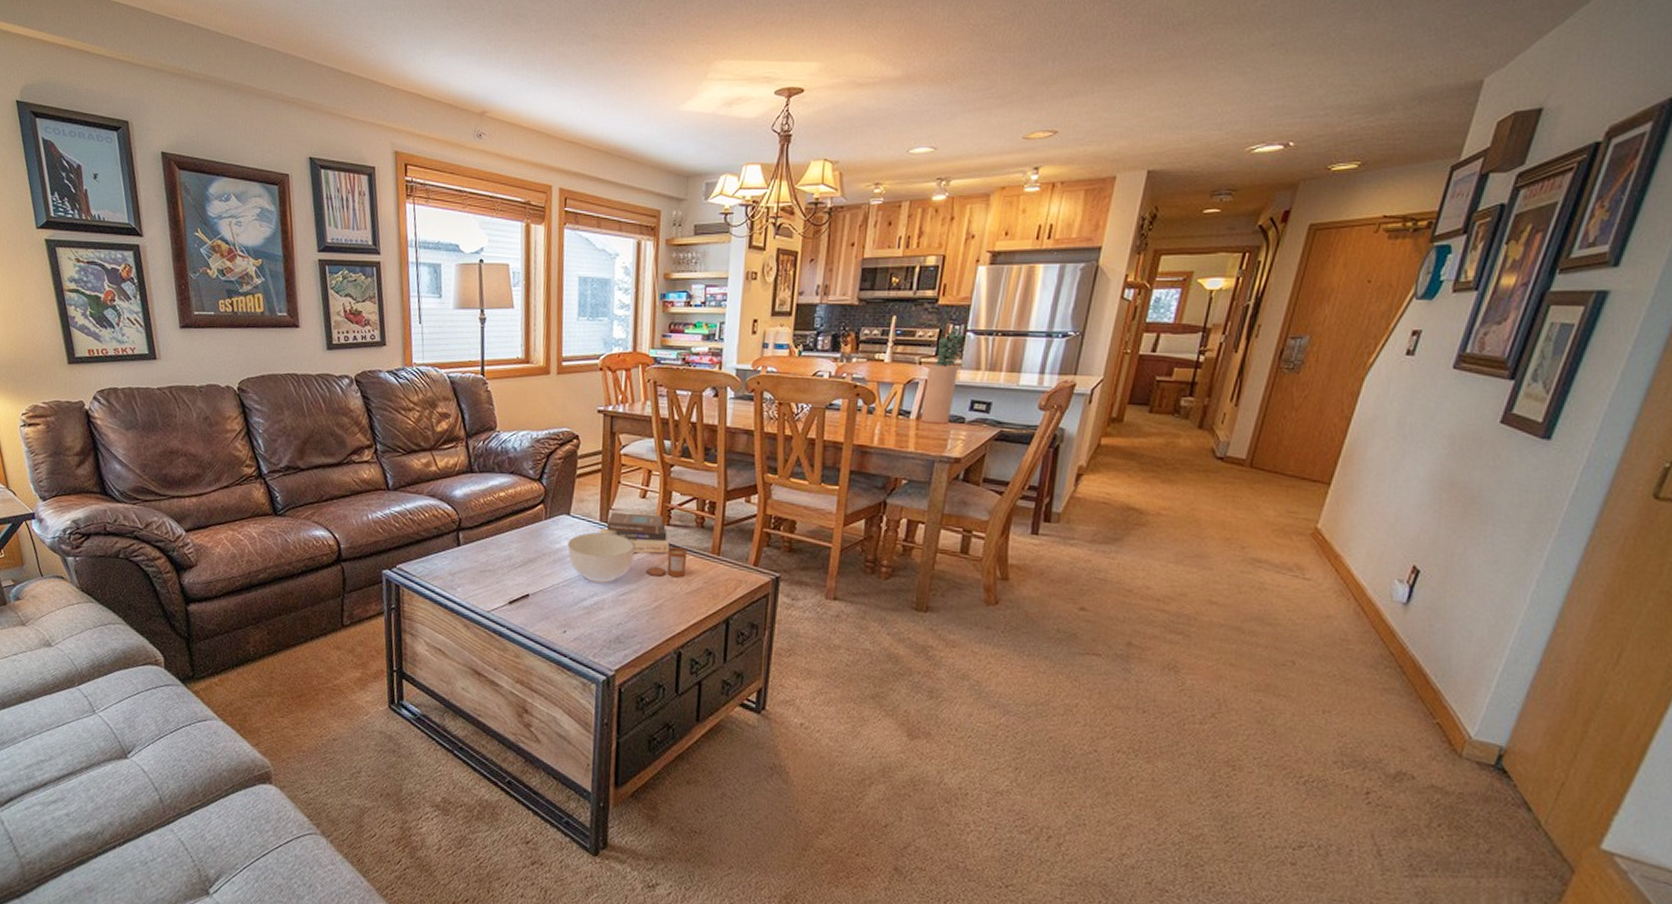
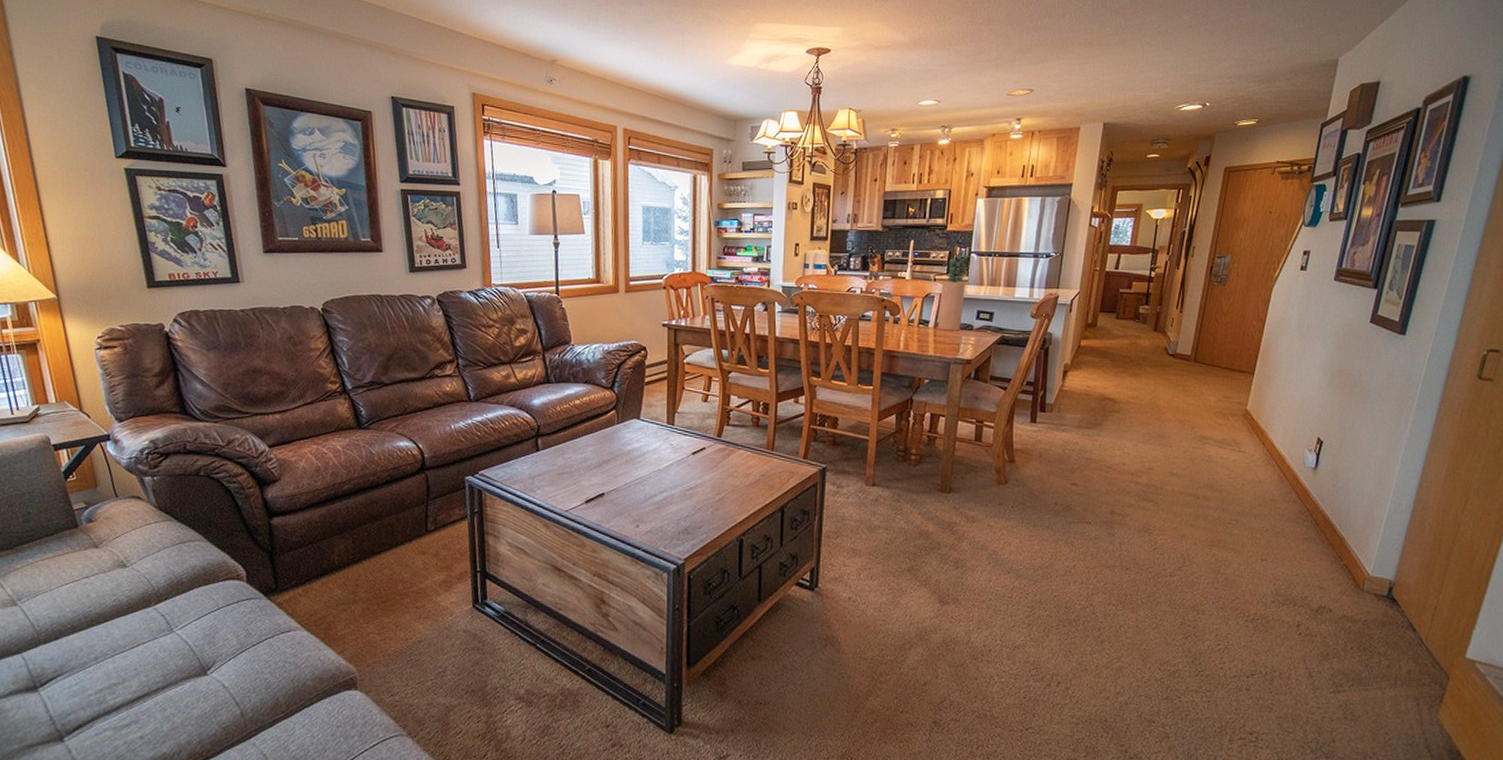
bowl: present [567,532,636,584] -> none [638,433,700,481]
books: present [600,512,670,554] -> none [667,415,730,452]
candle: present [647,547,688,578] -> none [710,445,746,472]

